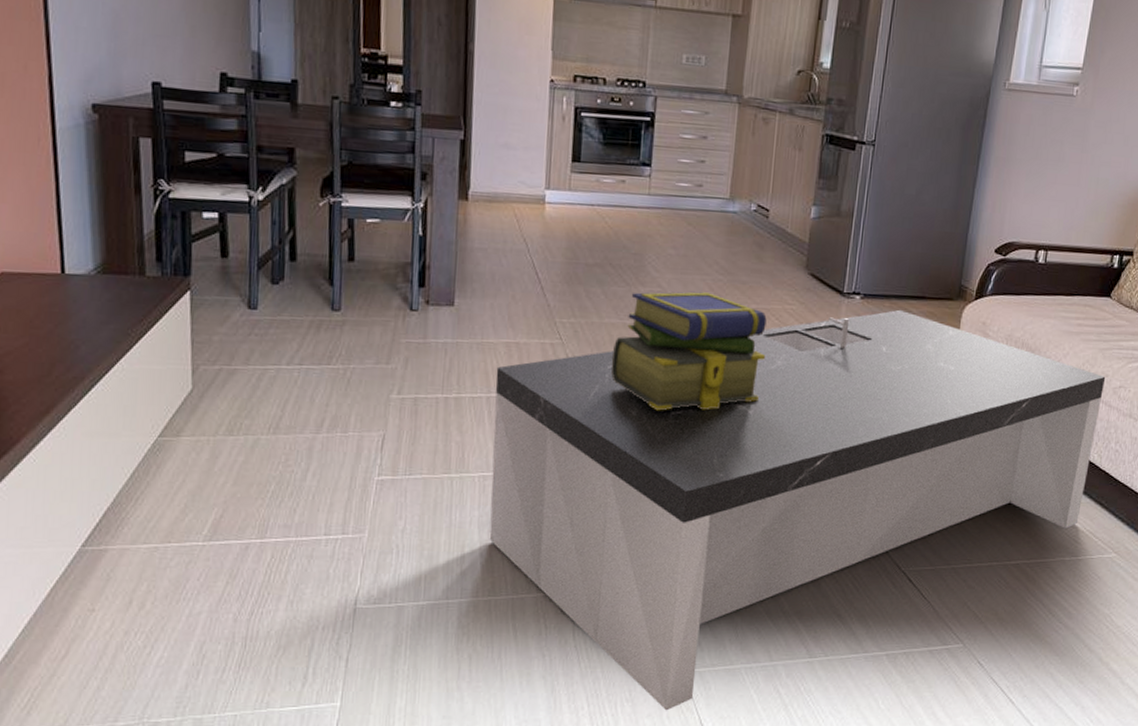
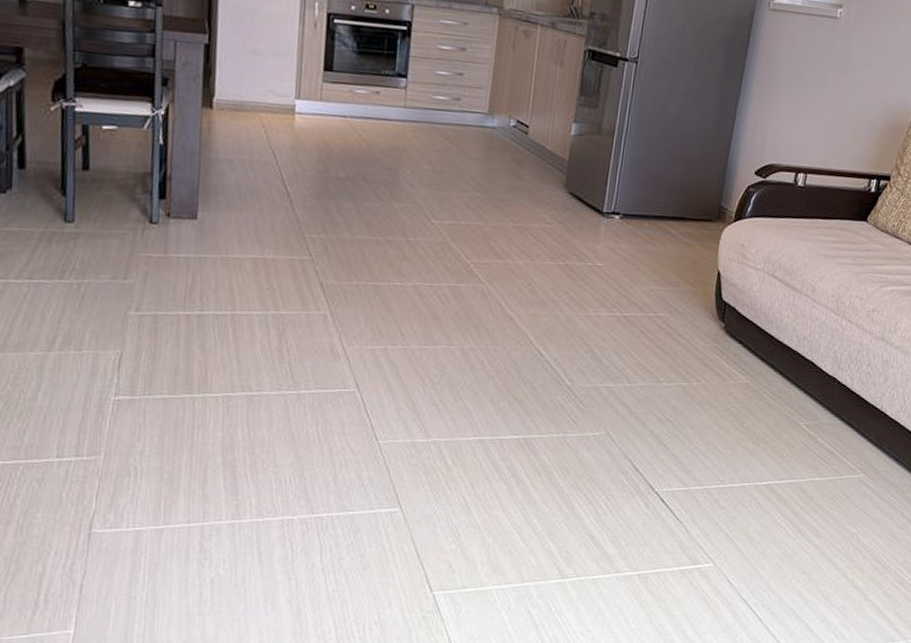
coffee table: present [489,309,1106,711] -> none [233,230,860,633]
stack of books: present [610,291,767,411] -> none [362,208,524,330]

